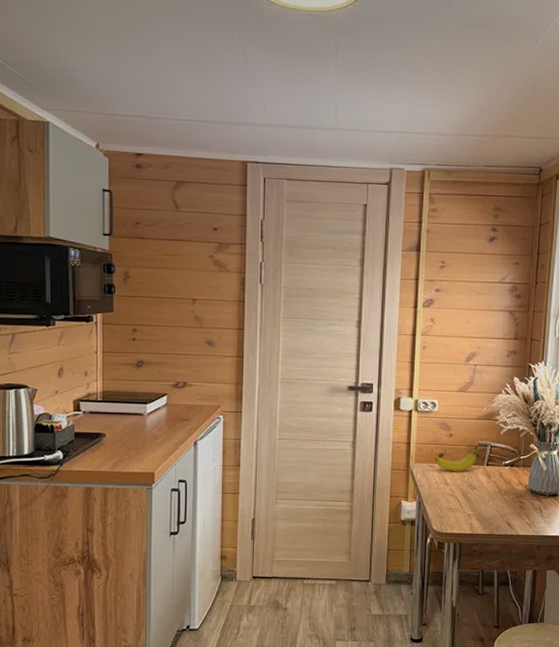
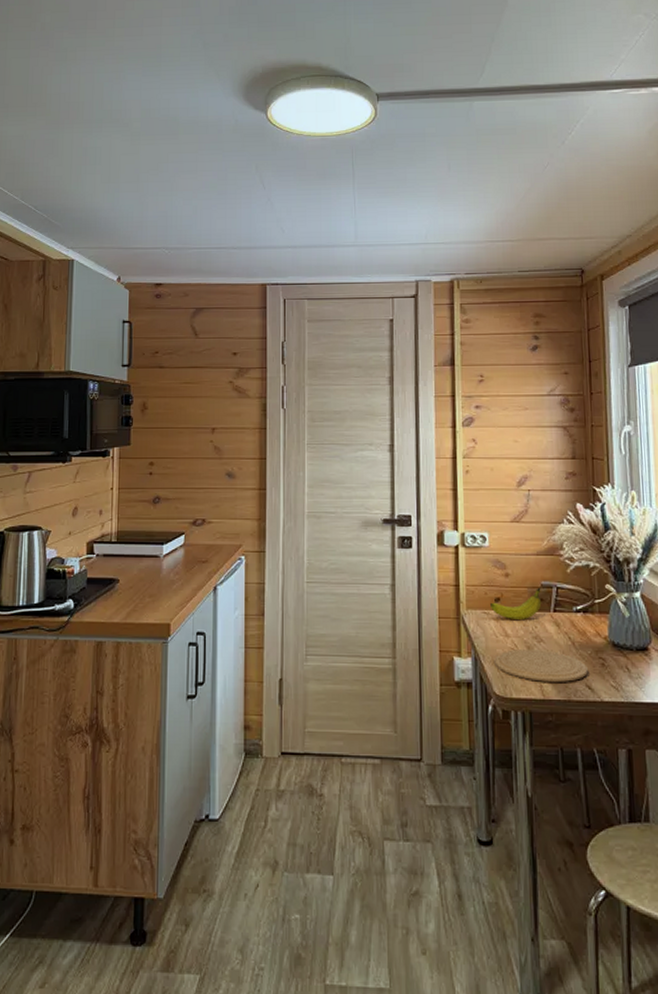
plate: none [434,495,509,520] -> present [494,649,588,682]

